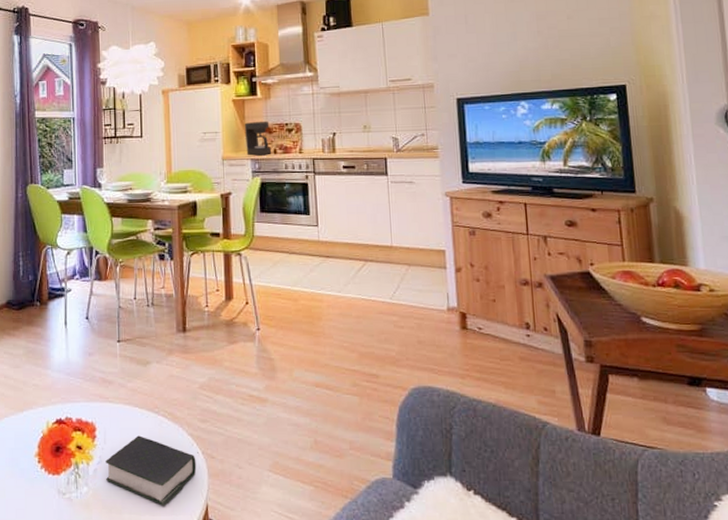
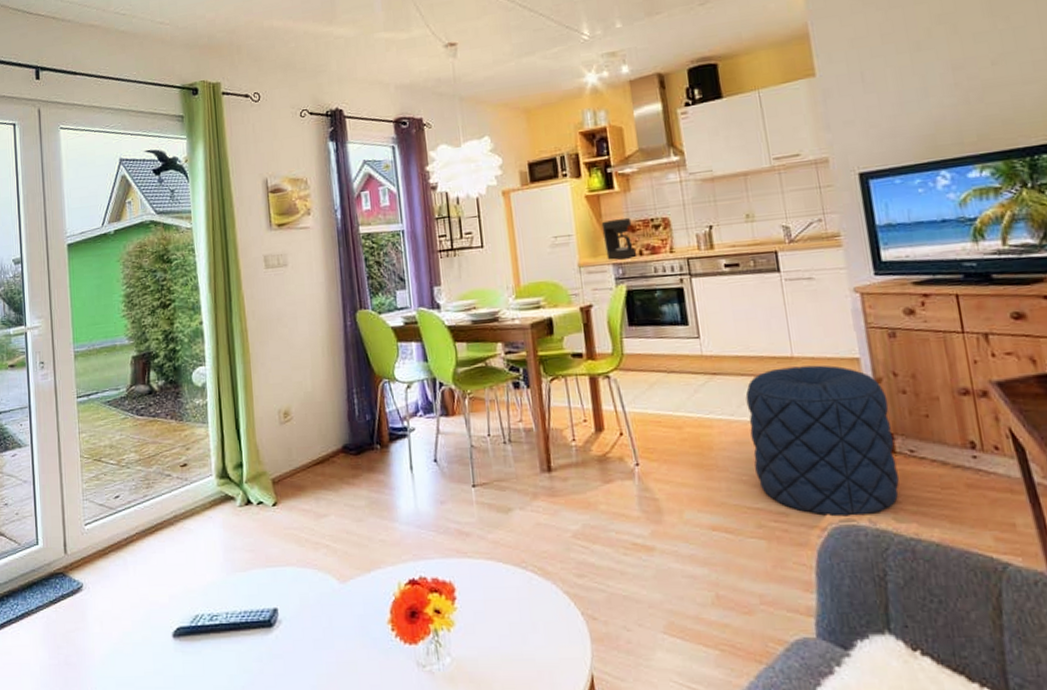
book: present [106,435,197,506] -> none [469,595,577,678]
pouf: none [351,254,468,379] -> present [745,365,899,517]

